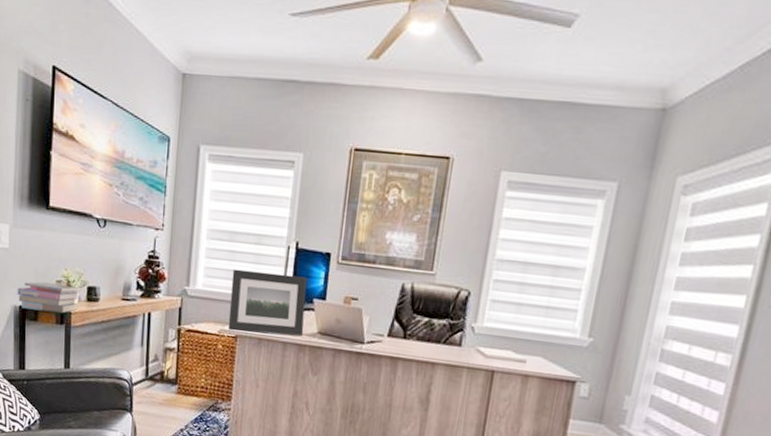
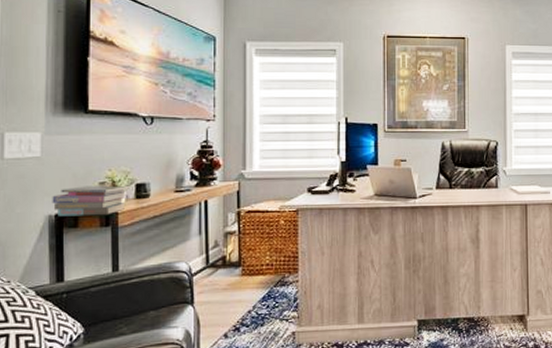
picture frame: present [227,269,307,337] -> none [288,147,361,205]

